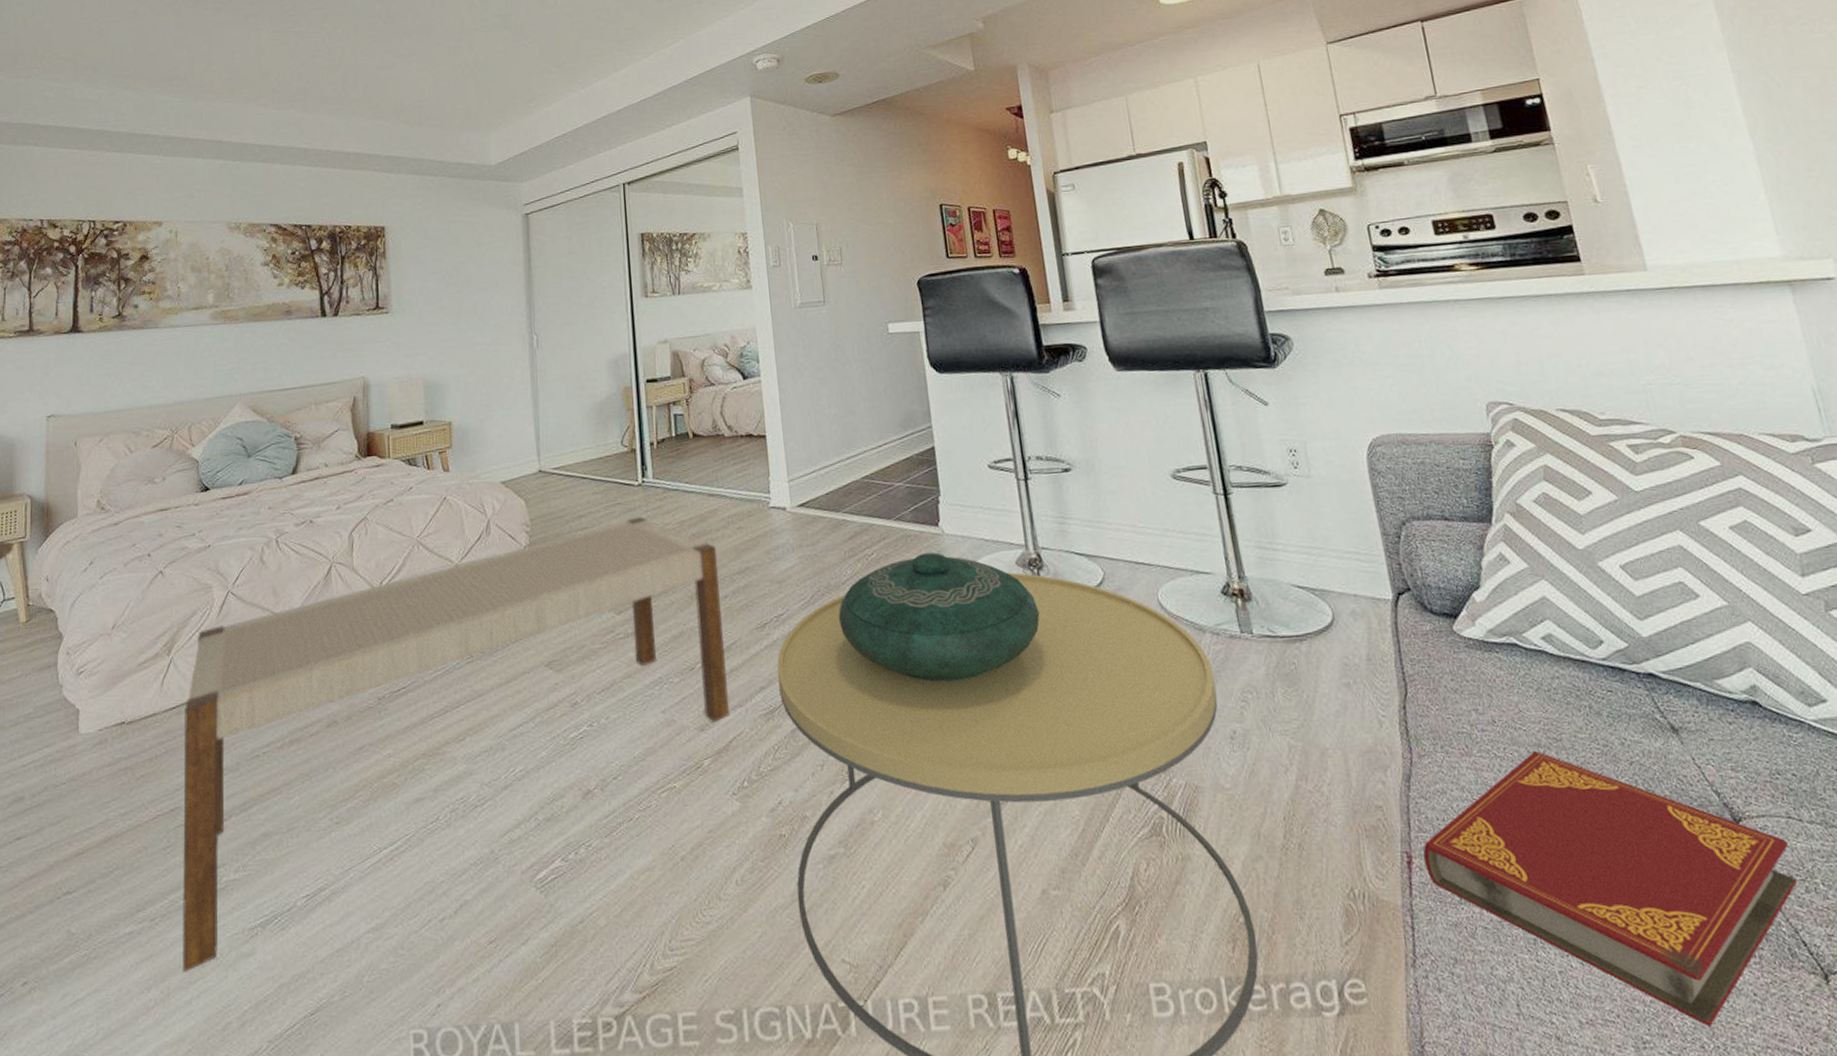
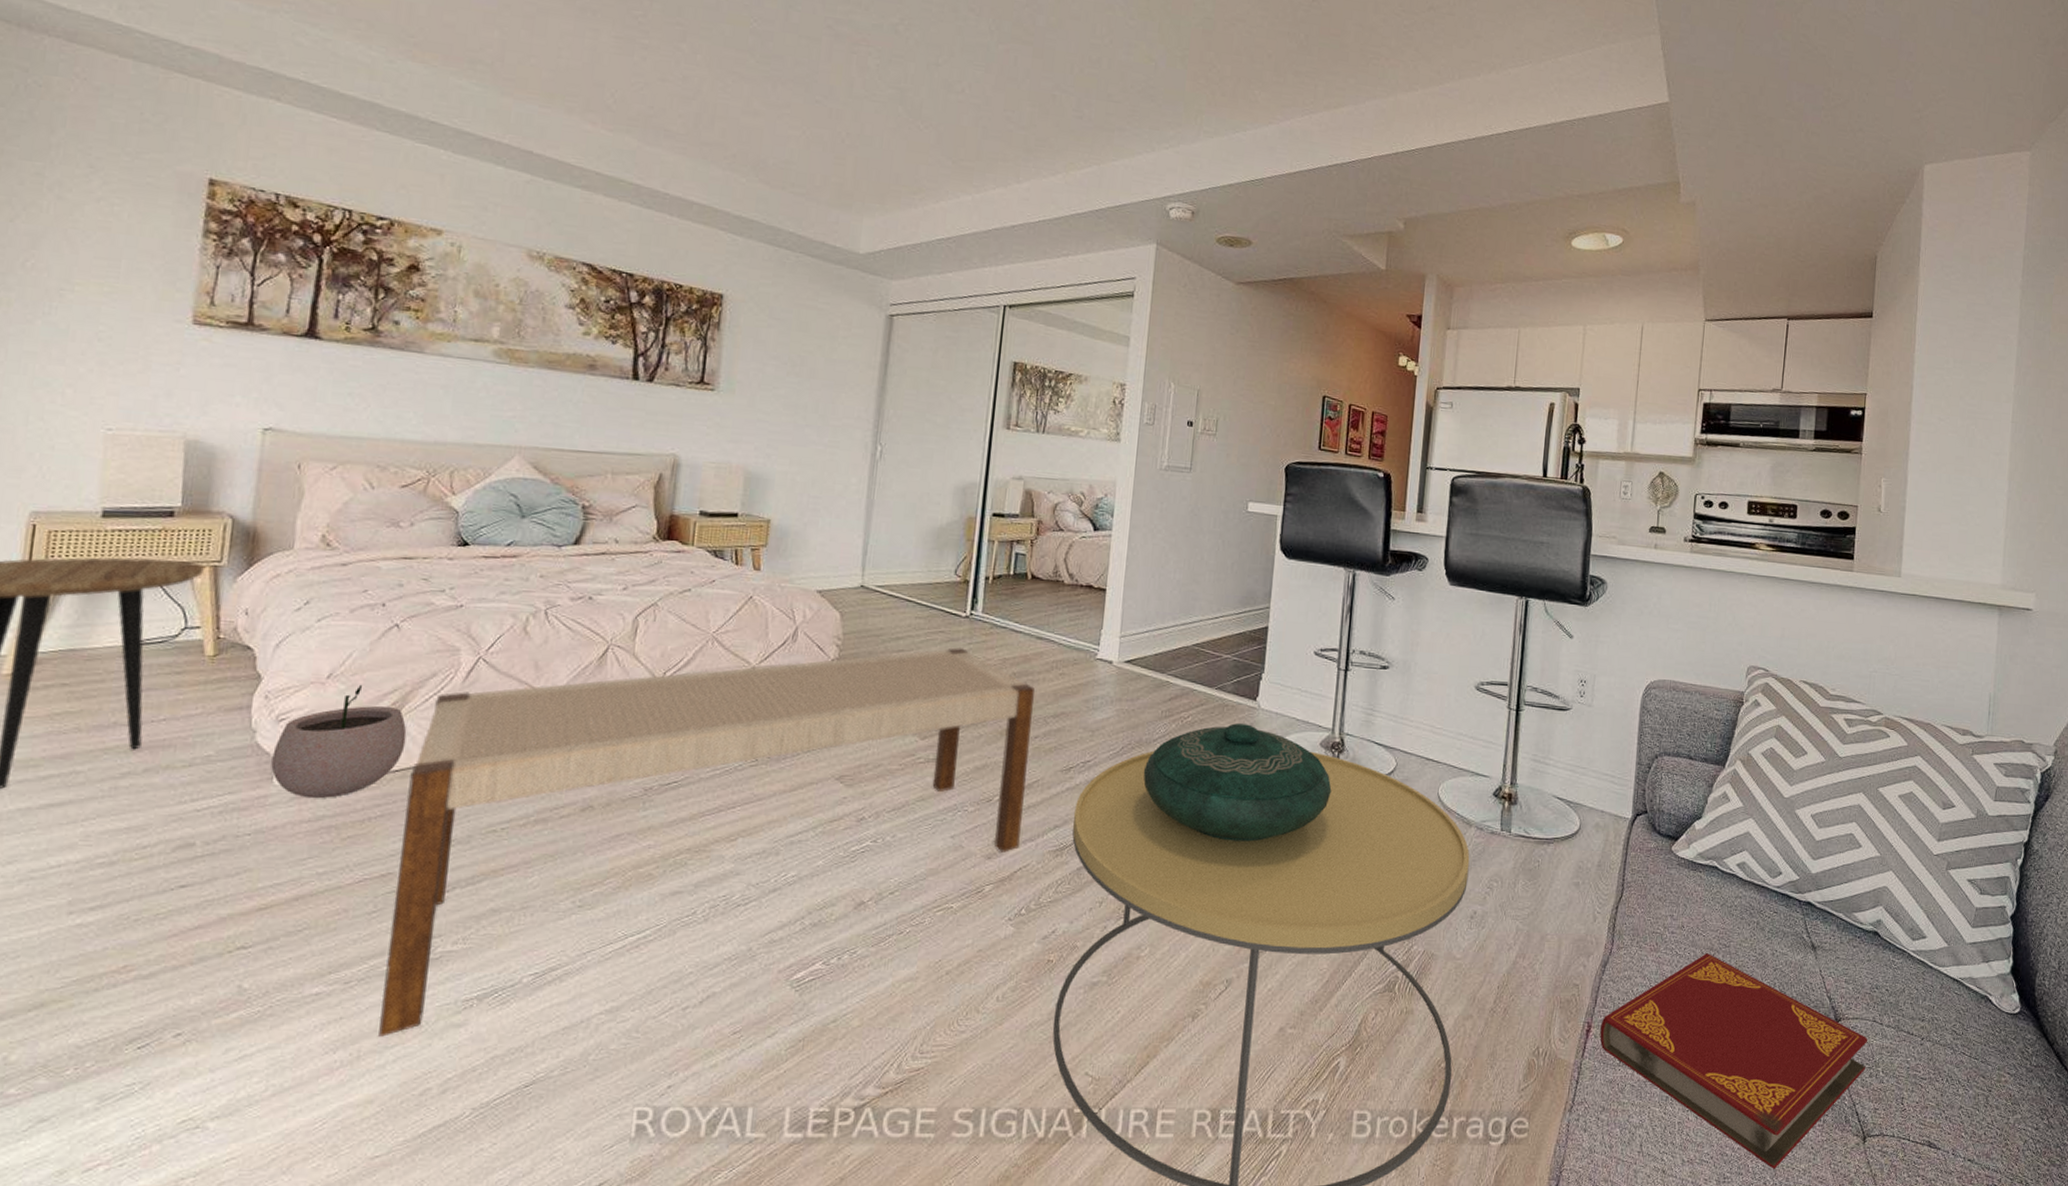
plant pot: none [76,631,178,743] -> present [271,684,407,799]

